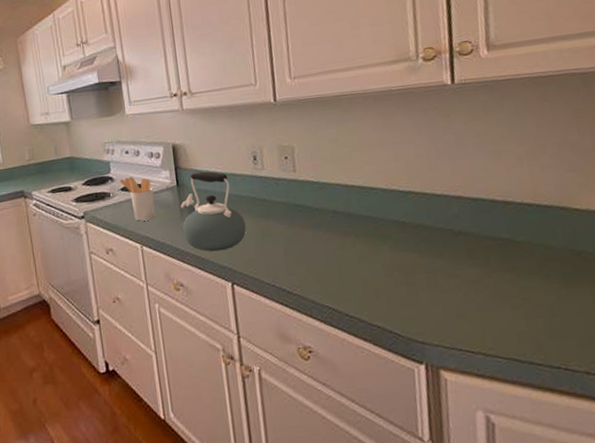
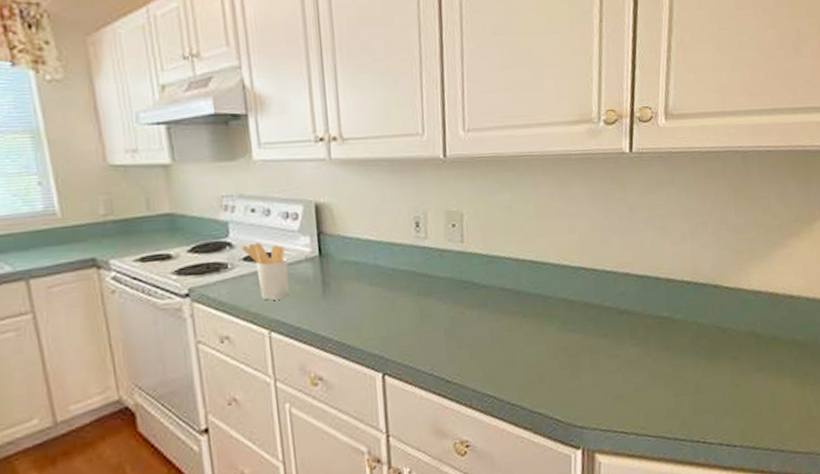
kettle: present [180,171,246,252] -> none [323,238,403,337]

